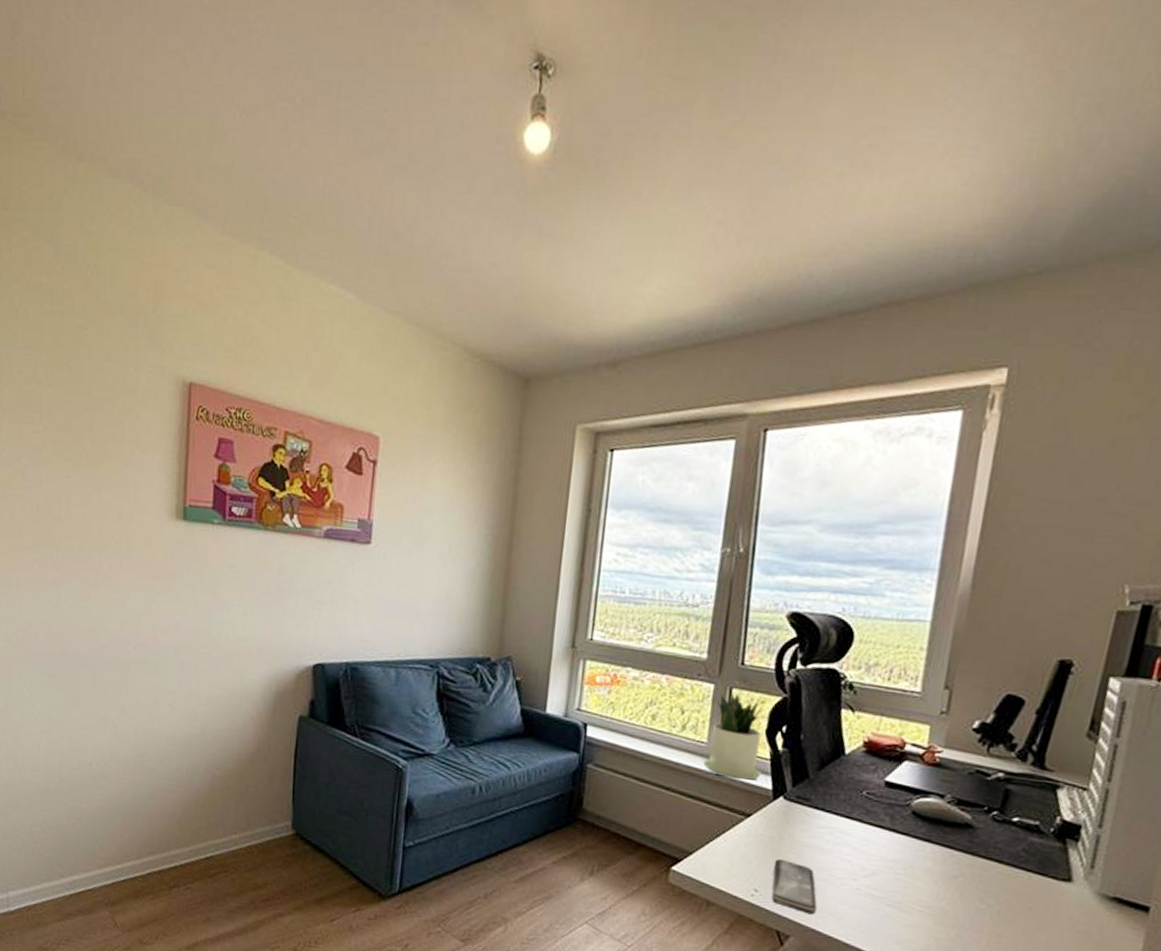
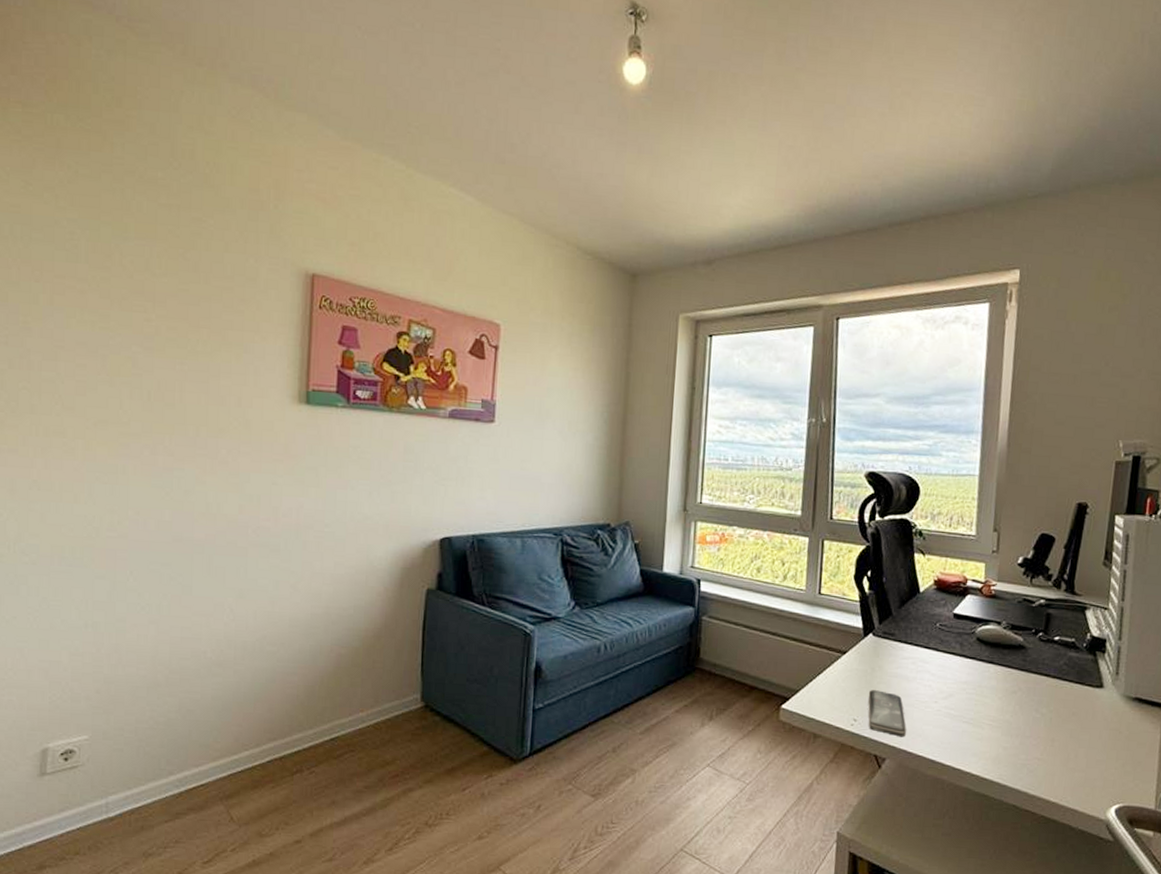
planter: present [702,693,765,781] -> none [802,544,853,622]

